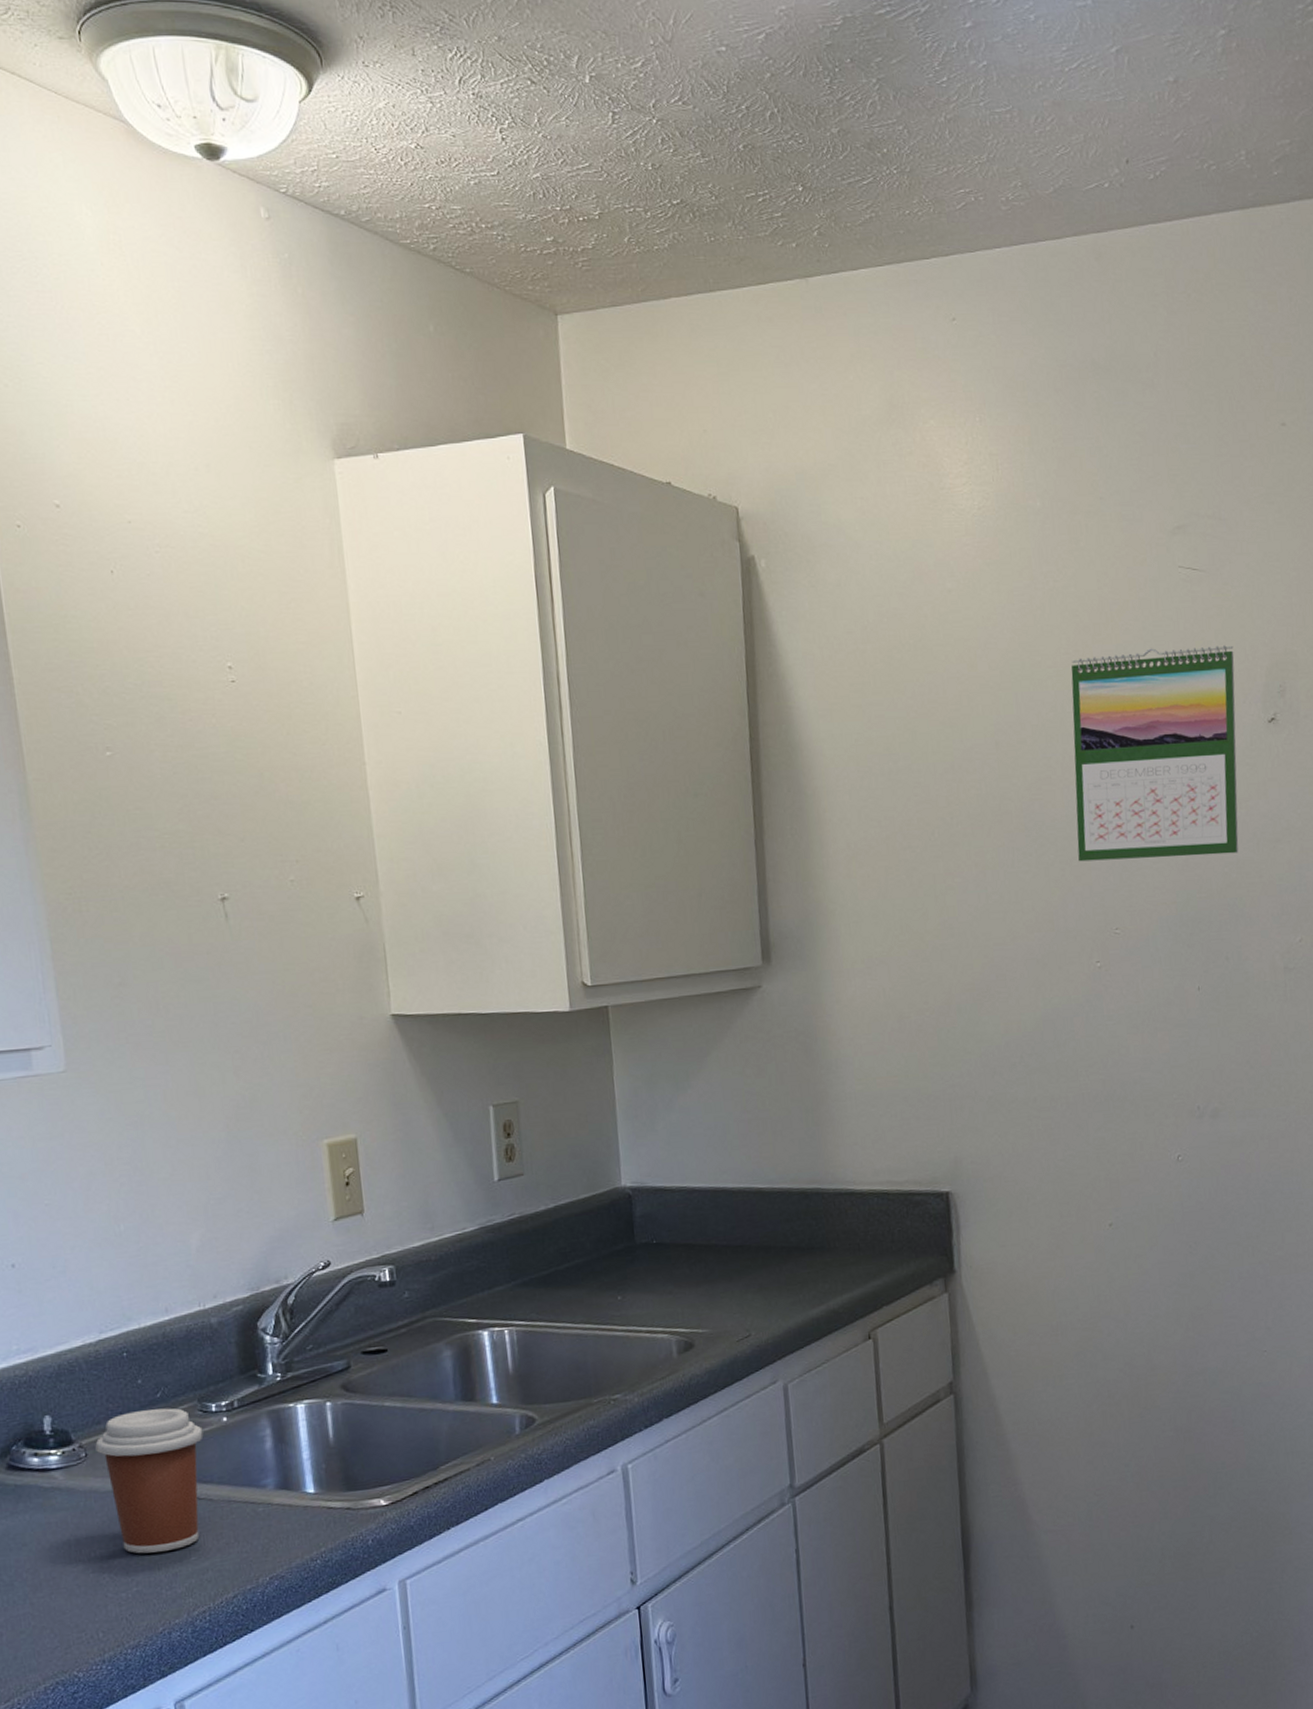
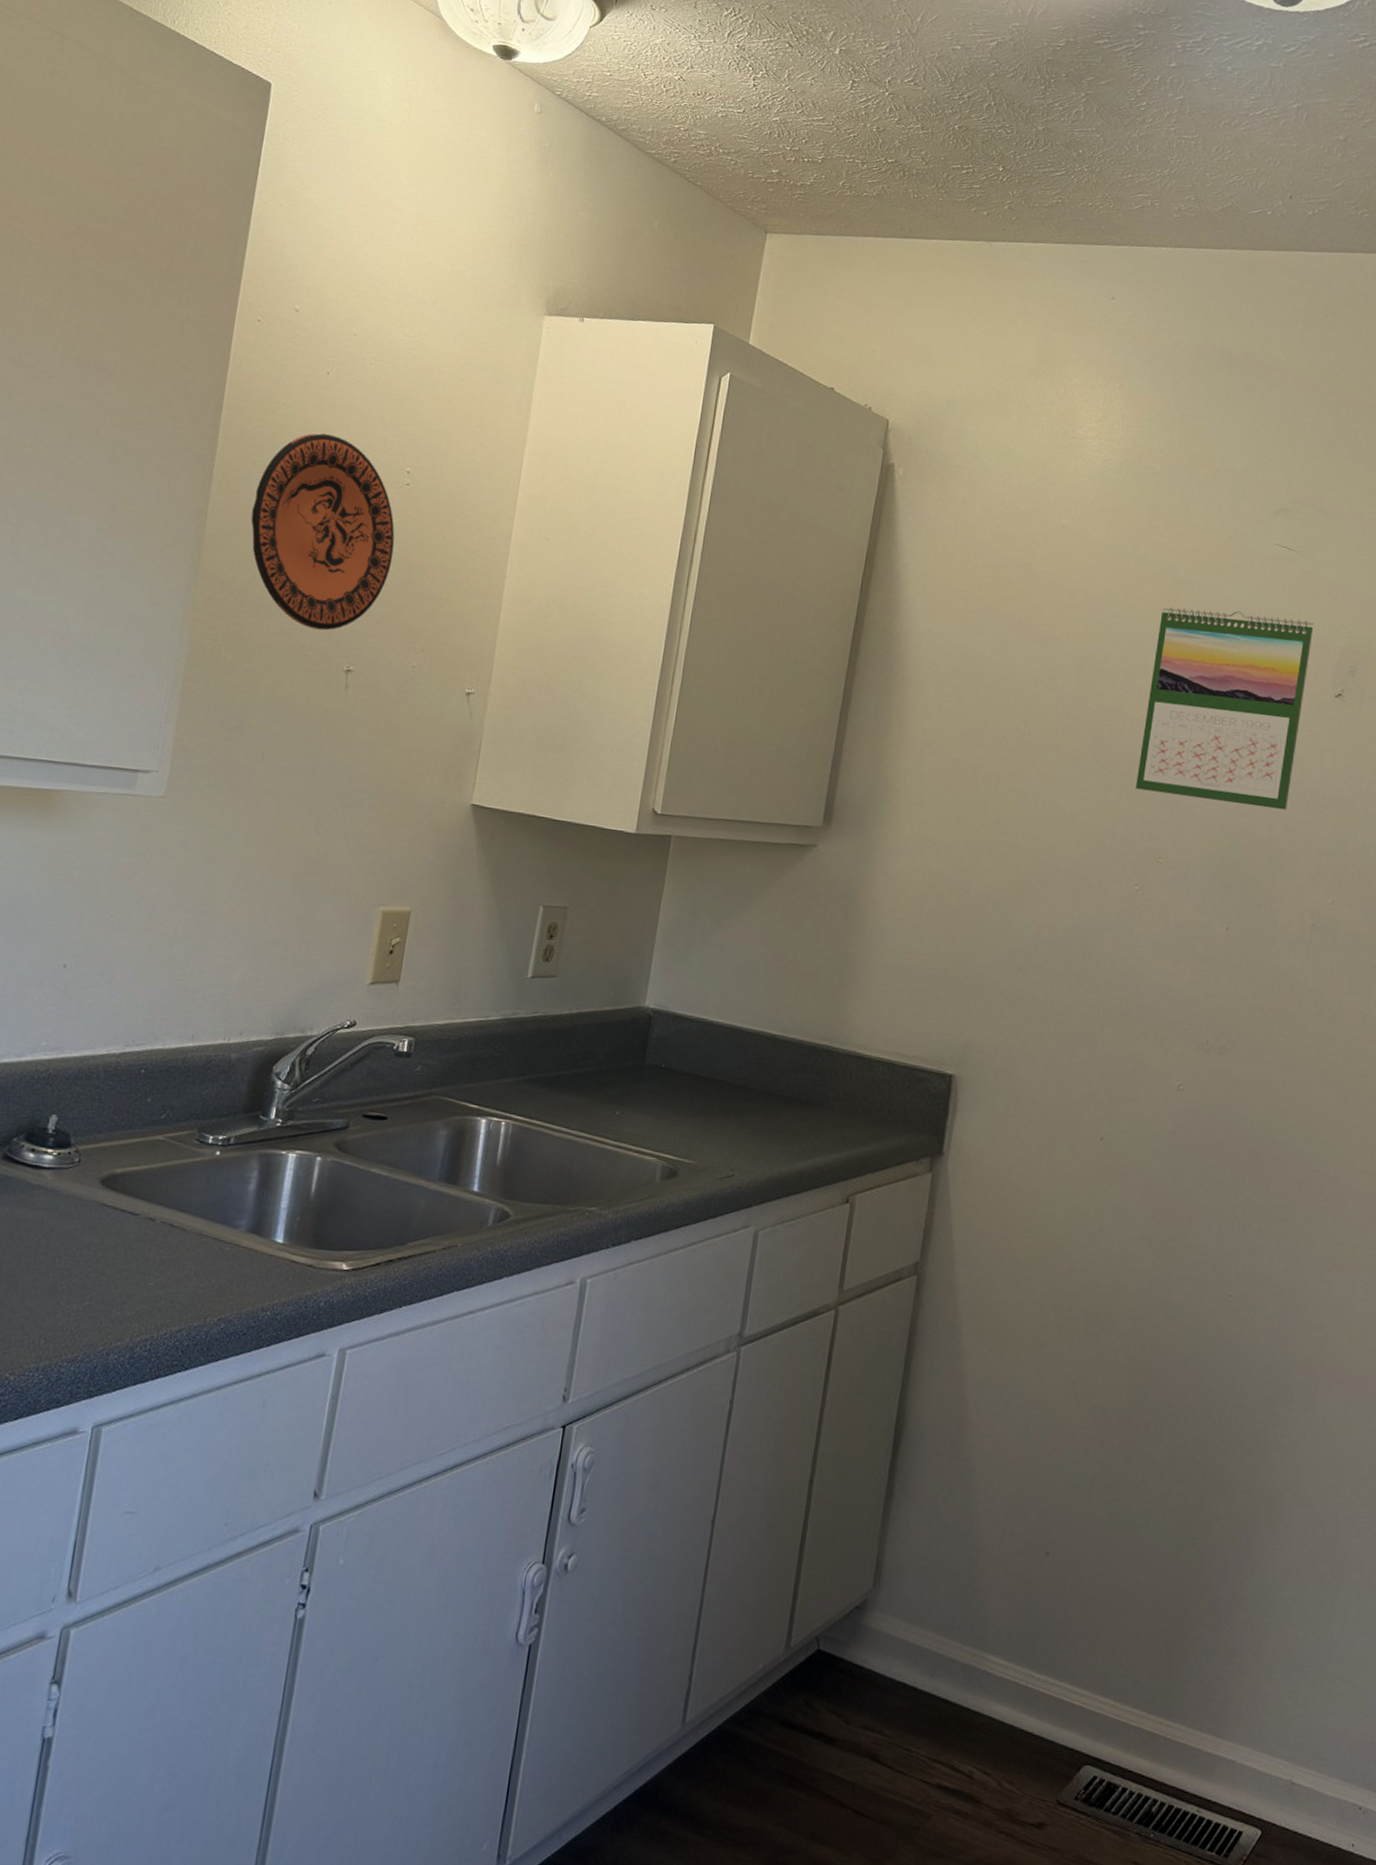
decorative plate: none [69,641,239,861] -> present [251,433,395,631]
coffee cup: present [95,1407,204,1554] -> none [88,1127,195,1272]

